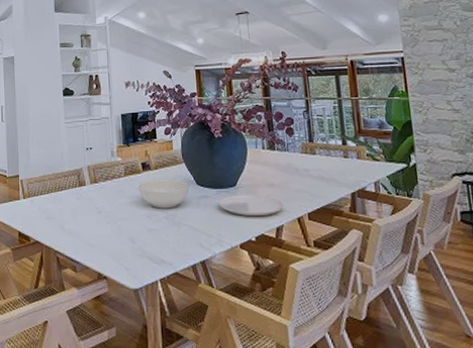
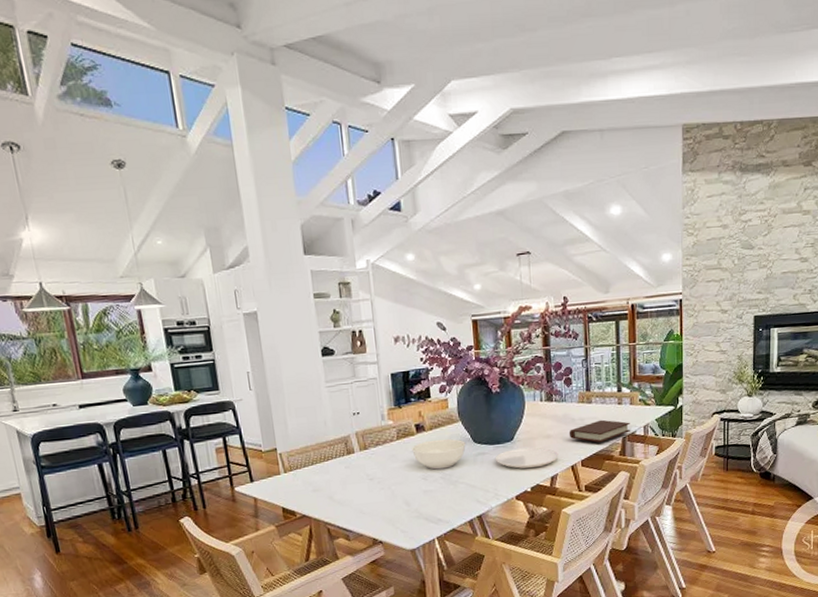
book: none [293,172,360,195] -> present [569,419,630,442]

